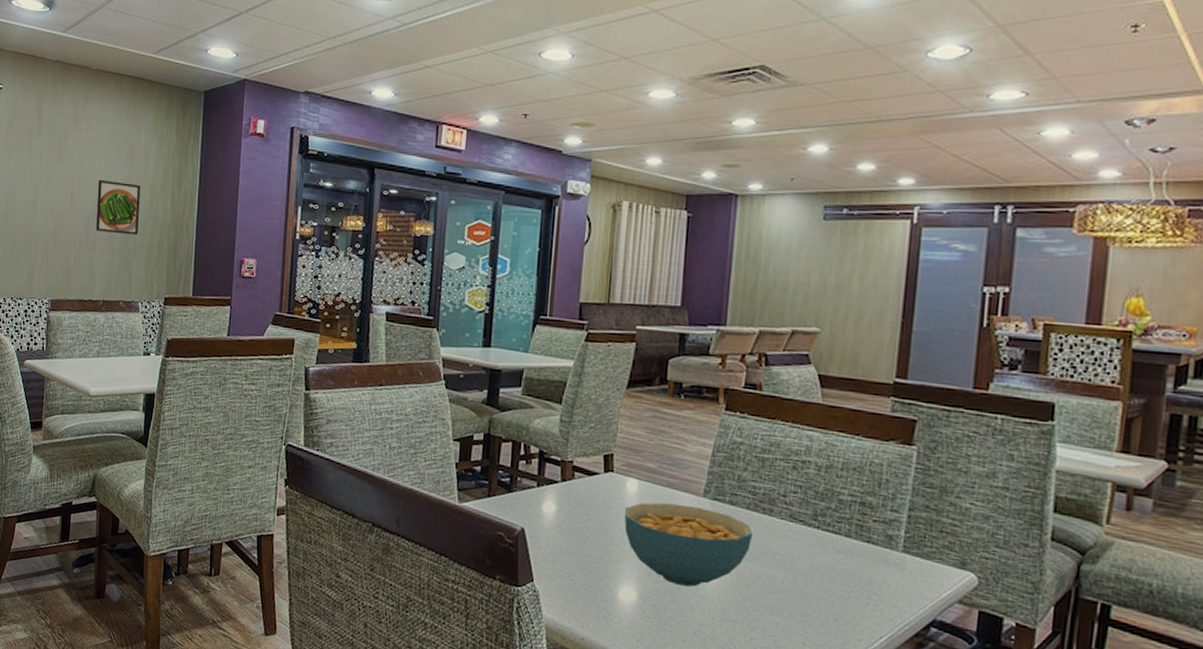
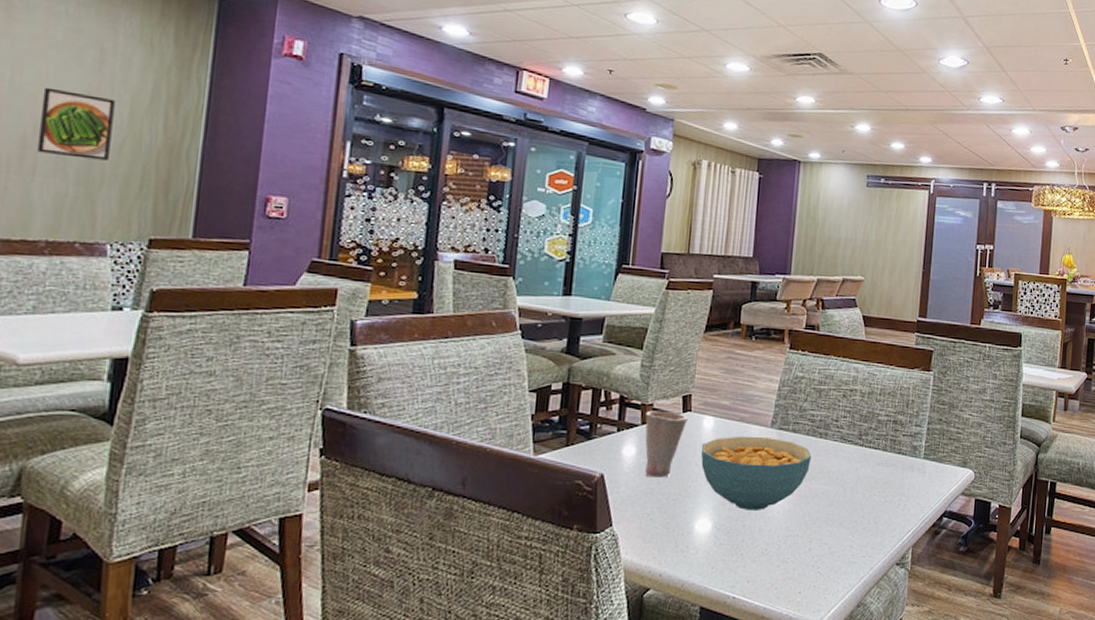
cup: none [565,467,610,539] -> present [645,410,688,478]

